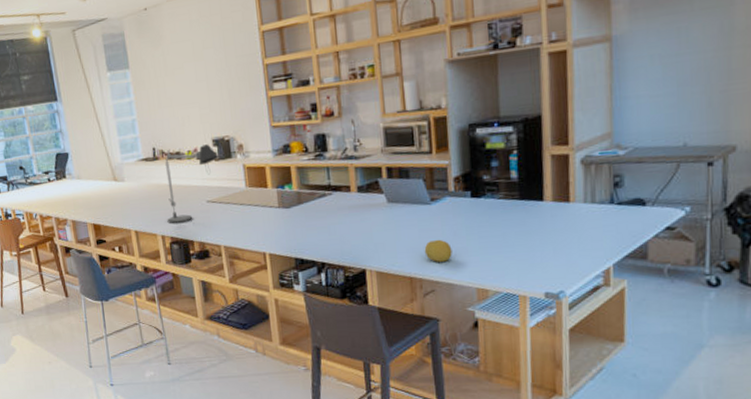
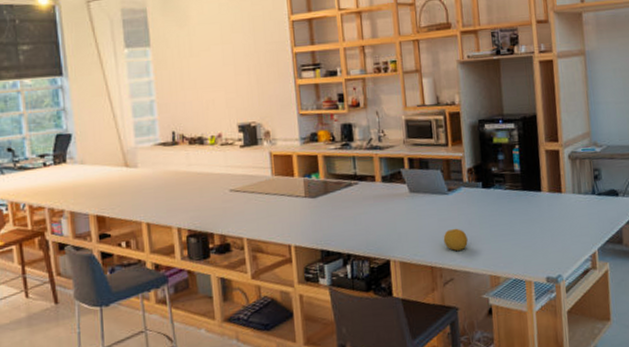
desk lamp: present [165,144,220,224] -> none [185,130,245,215]

